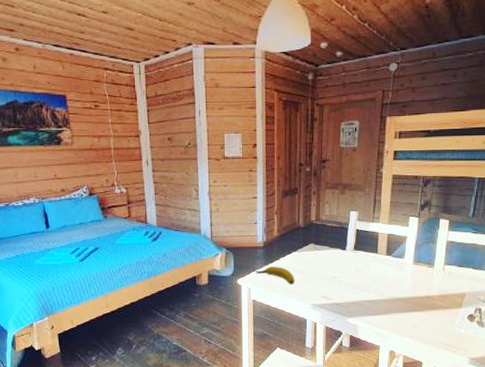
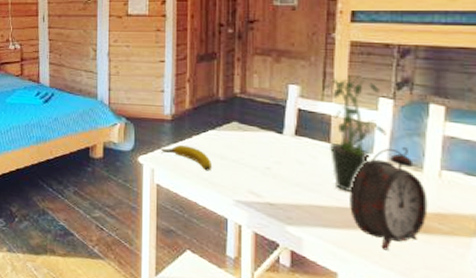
potted plant: none [372,201,414,287] -> present [321,75,387,191]
alarm clock: none [389,252,436,325] -> present [350,147,428,251]

